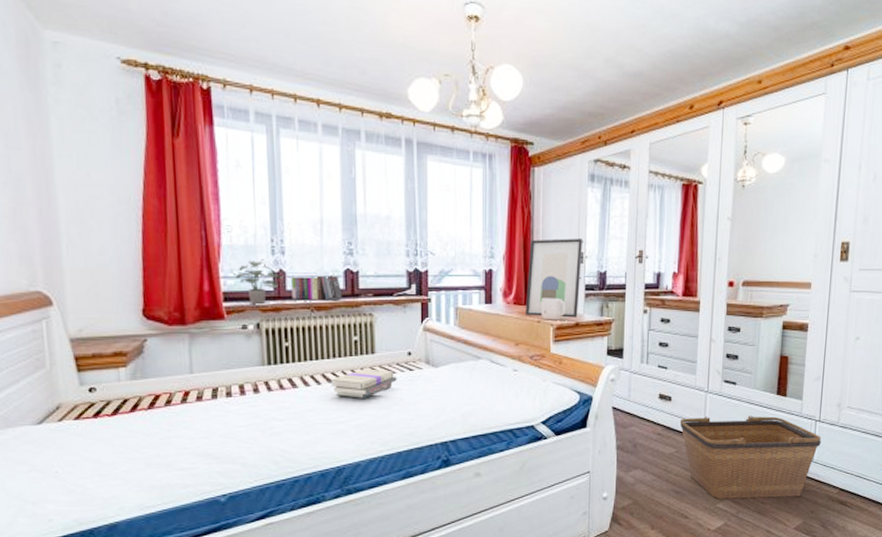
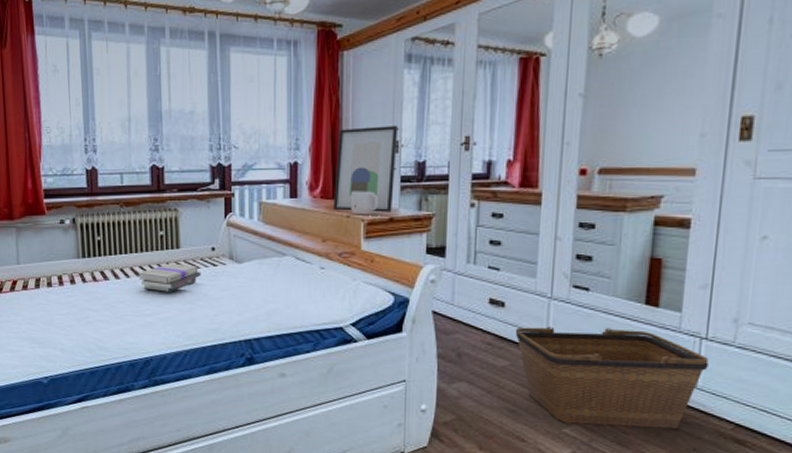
potted plant: present [233,259,282,305] -> none [52,158,95,201]
books: present [291,273,343,301] -> none [102,169,149,197]

